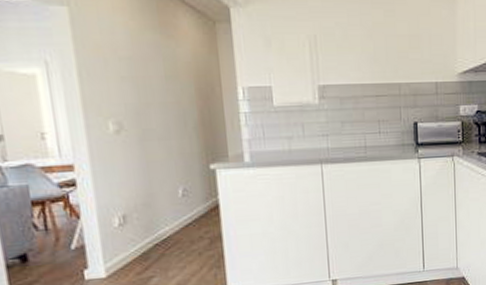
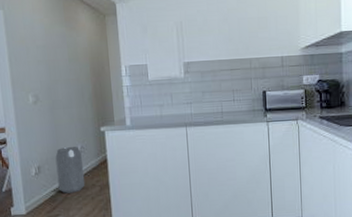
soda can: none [147,189,190,249] -> present [55,147,85,194]

